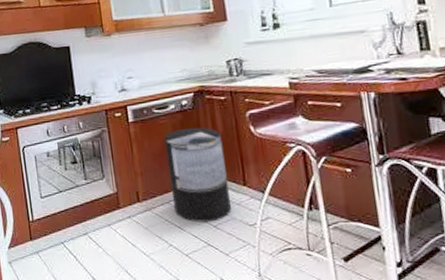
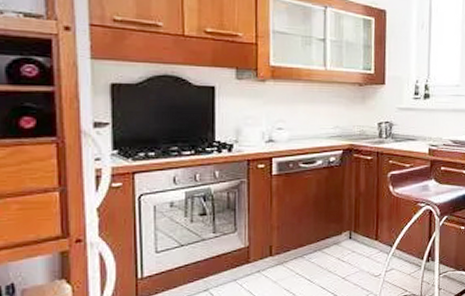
trash can: present [164,127,232,223] -> none [306,184,363,275]

